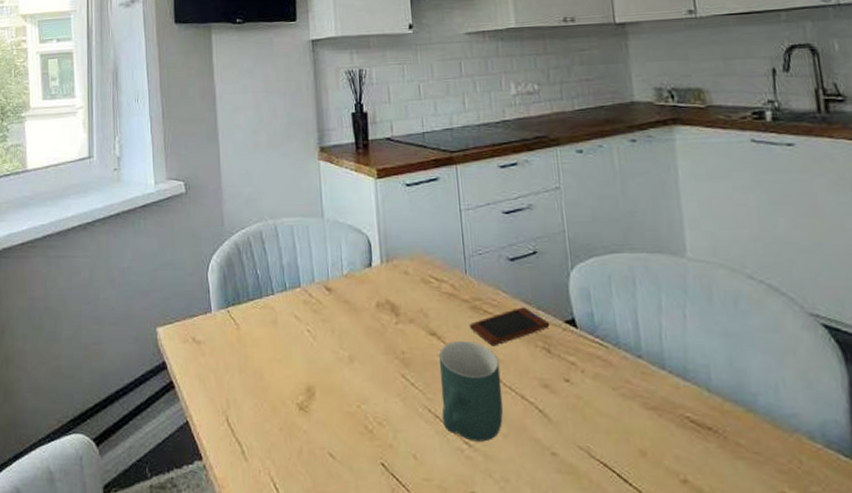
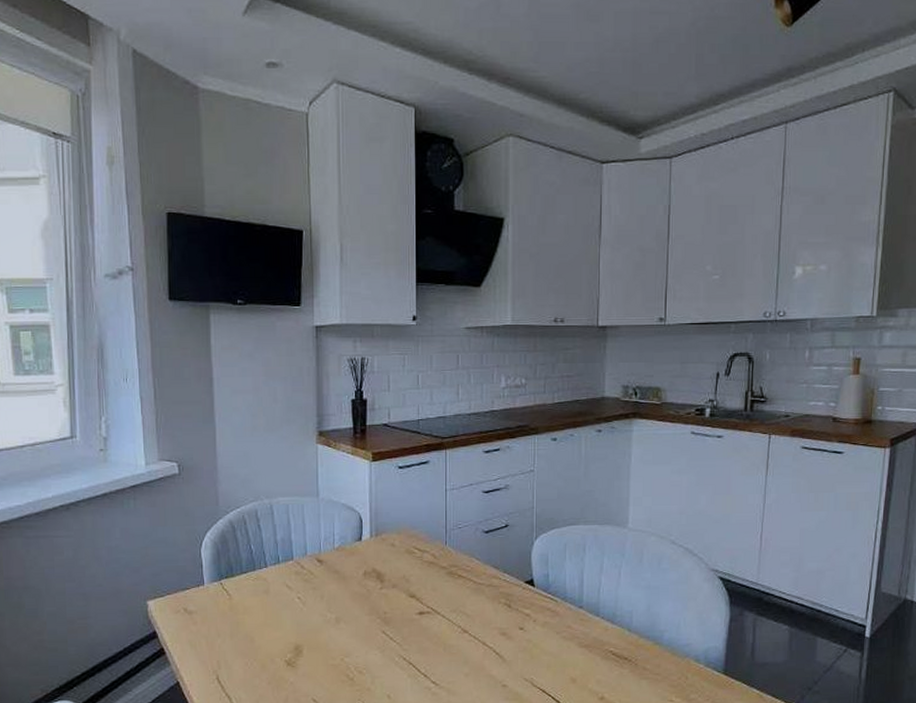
mug: present [439,341,503,442] -> none [415,601,467,681]
smartphone: present [469,307,550,346] -> none [444,571,513,604]

